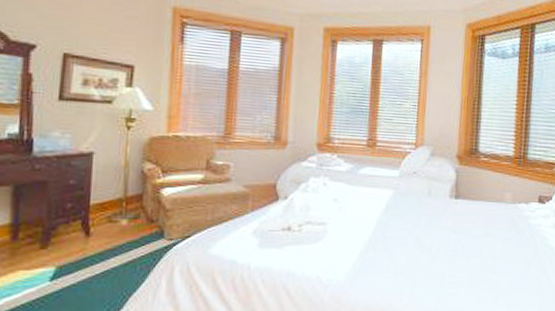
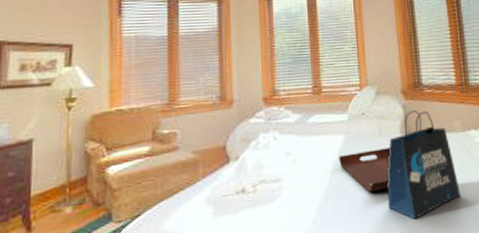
serving tray: none [385,208,438,248] -> present [339,147,391,193]
tote bag: none [426,176,500,279] -> present [387,110,460,220]

